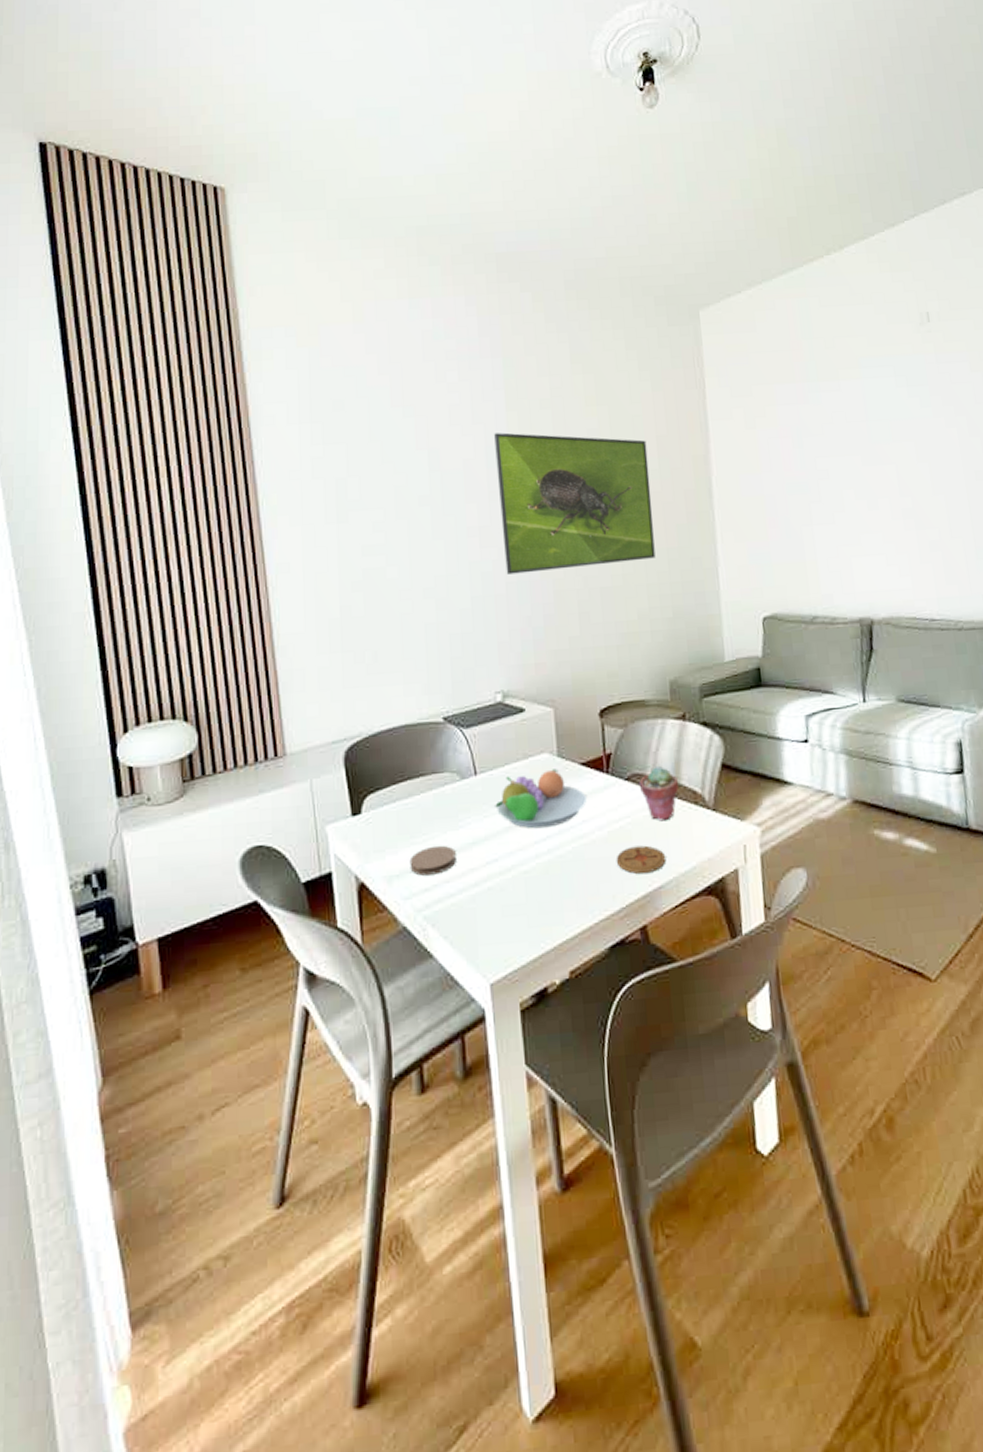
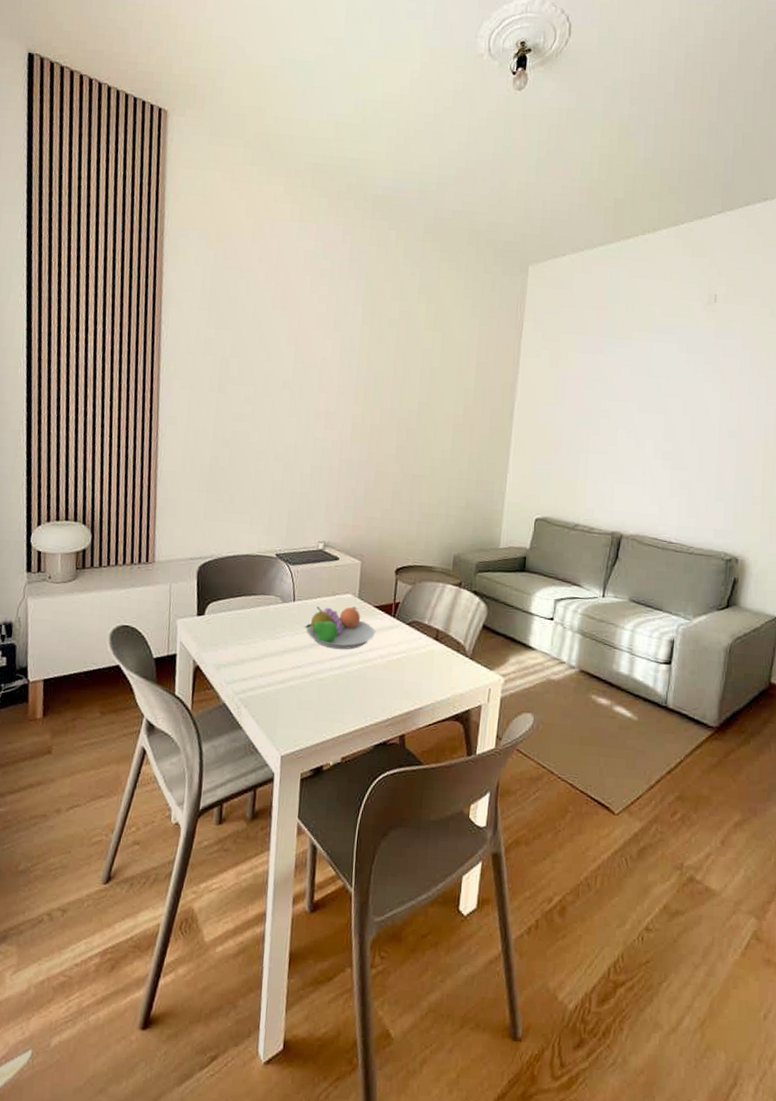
coaster: present [409,845,456,876] -> none [234,648,271,670]
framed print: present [494,432,656,575] -> none [341,340,468,459]
coaster: present [616,845,666,874] -> none [389,674,428,696]
potted succulent: present [638,766,680,822] -> none [416,618,448,661]

